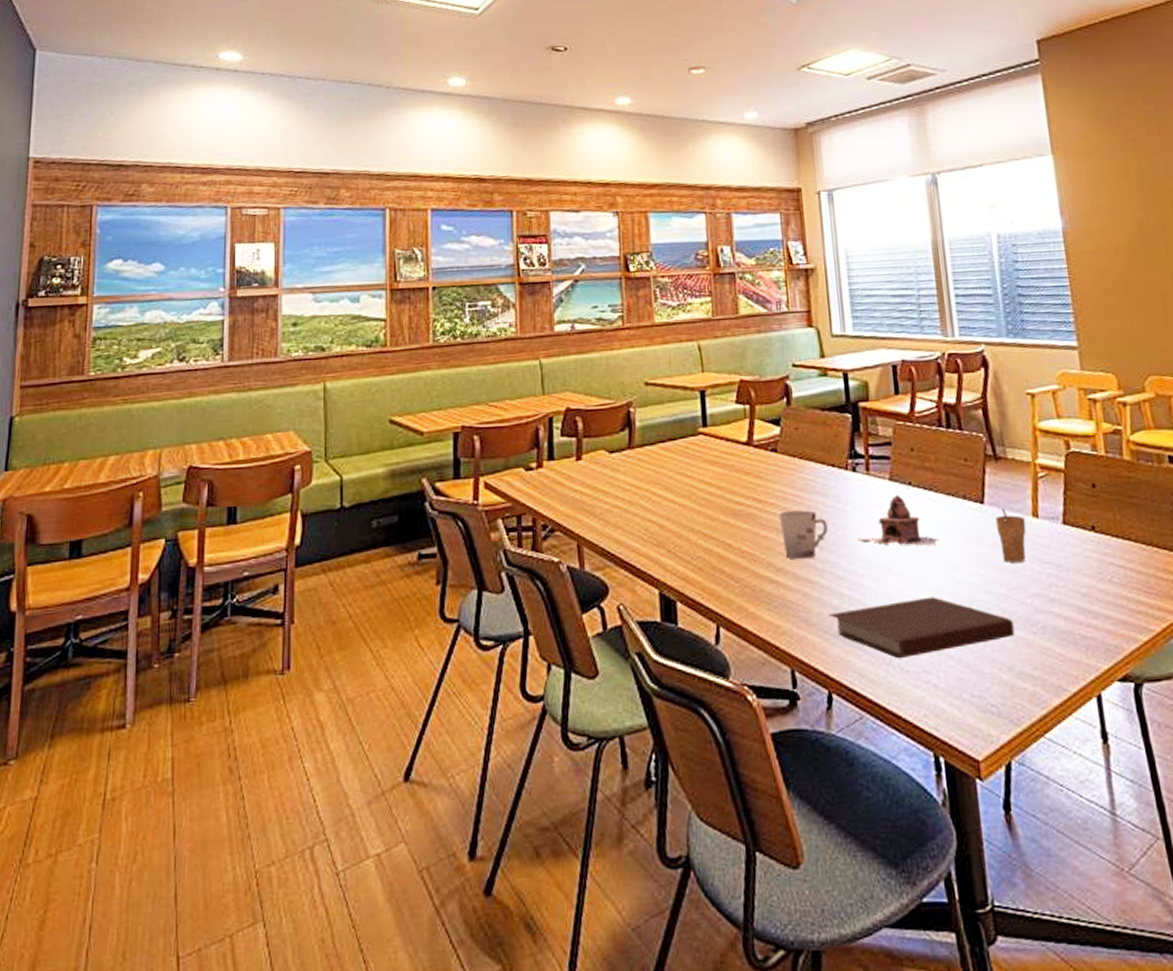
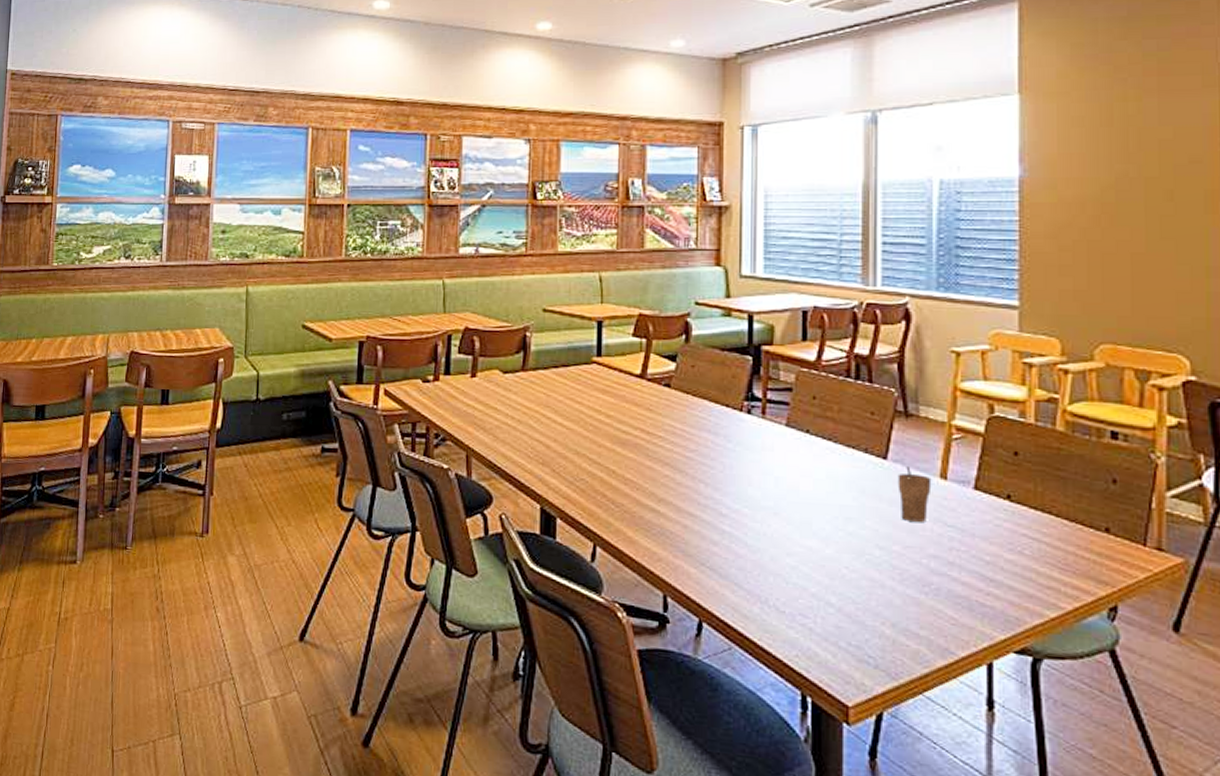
cup: present [779,510,828,560] -> none [666,445,715,494]
notebook: present [829,596,1015,659] -> none [708,544,904,600]
teapot: present [857,494,940,546] -> none [745,441,834,494]

